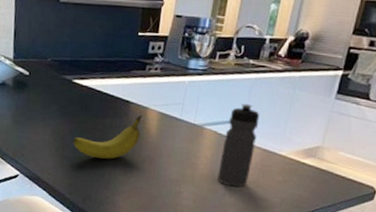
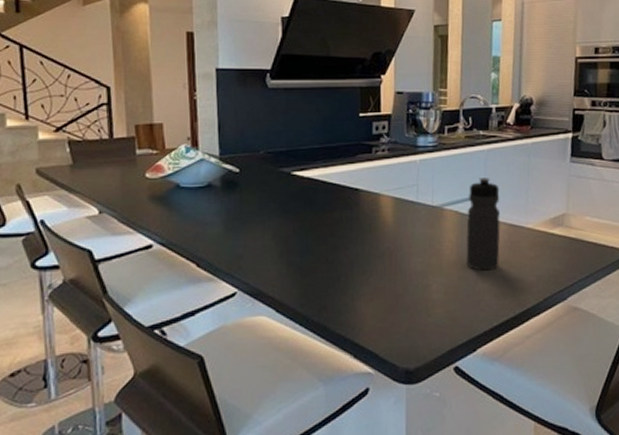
fruit: present [72,115,143,159] -> none [298,203,376,259]

